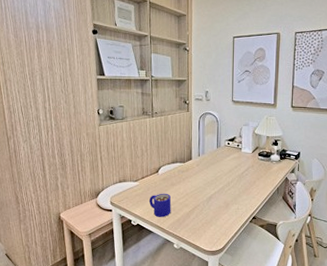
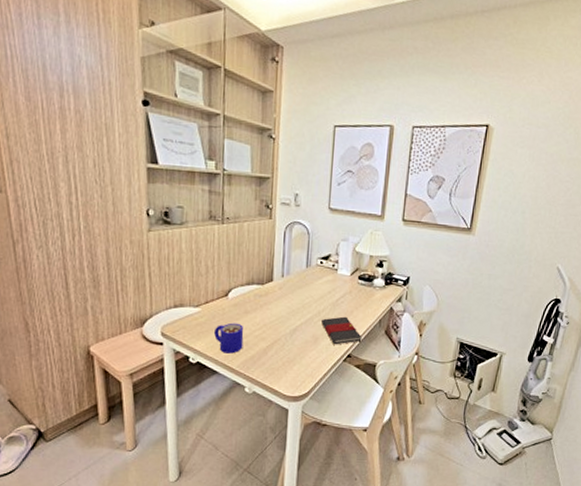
book: none [231,186,264,209] -> present [321,316,362,345]

